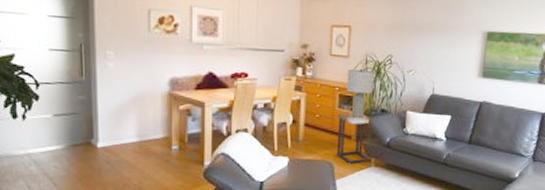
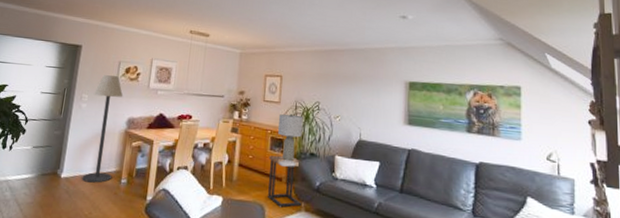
floor lamp: none [120,26,160,151] -> present [82,75,123,183]

